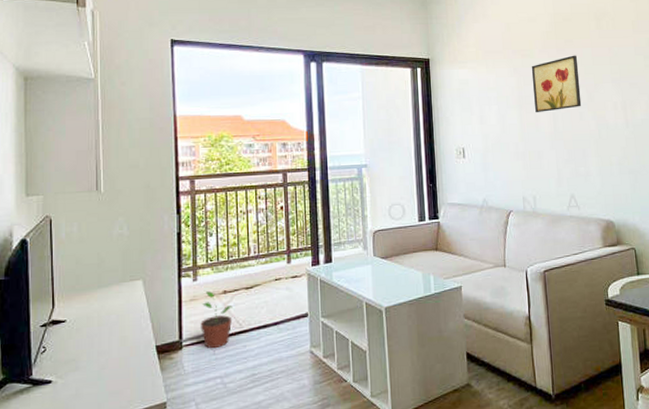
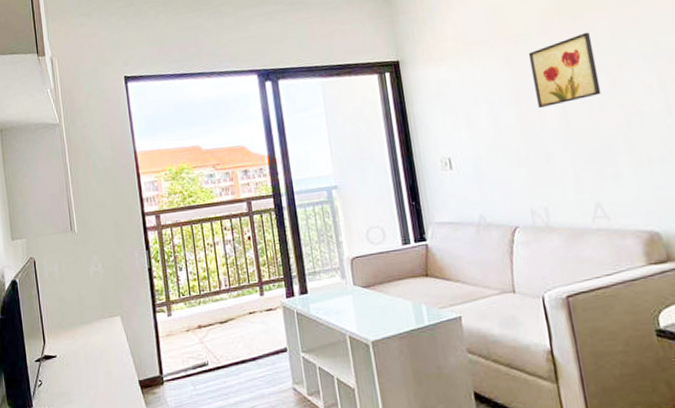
potted plant: present [200,291,232,349] -> none [178,326,209,385]

